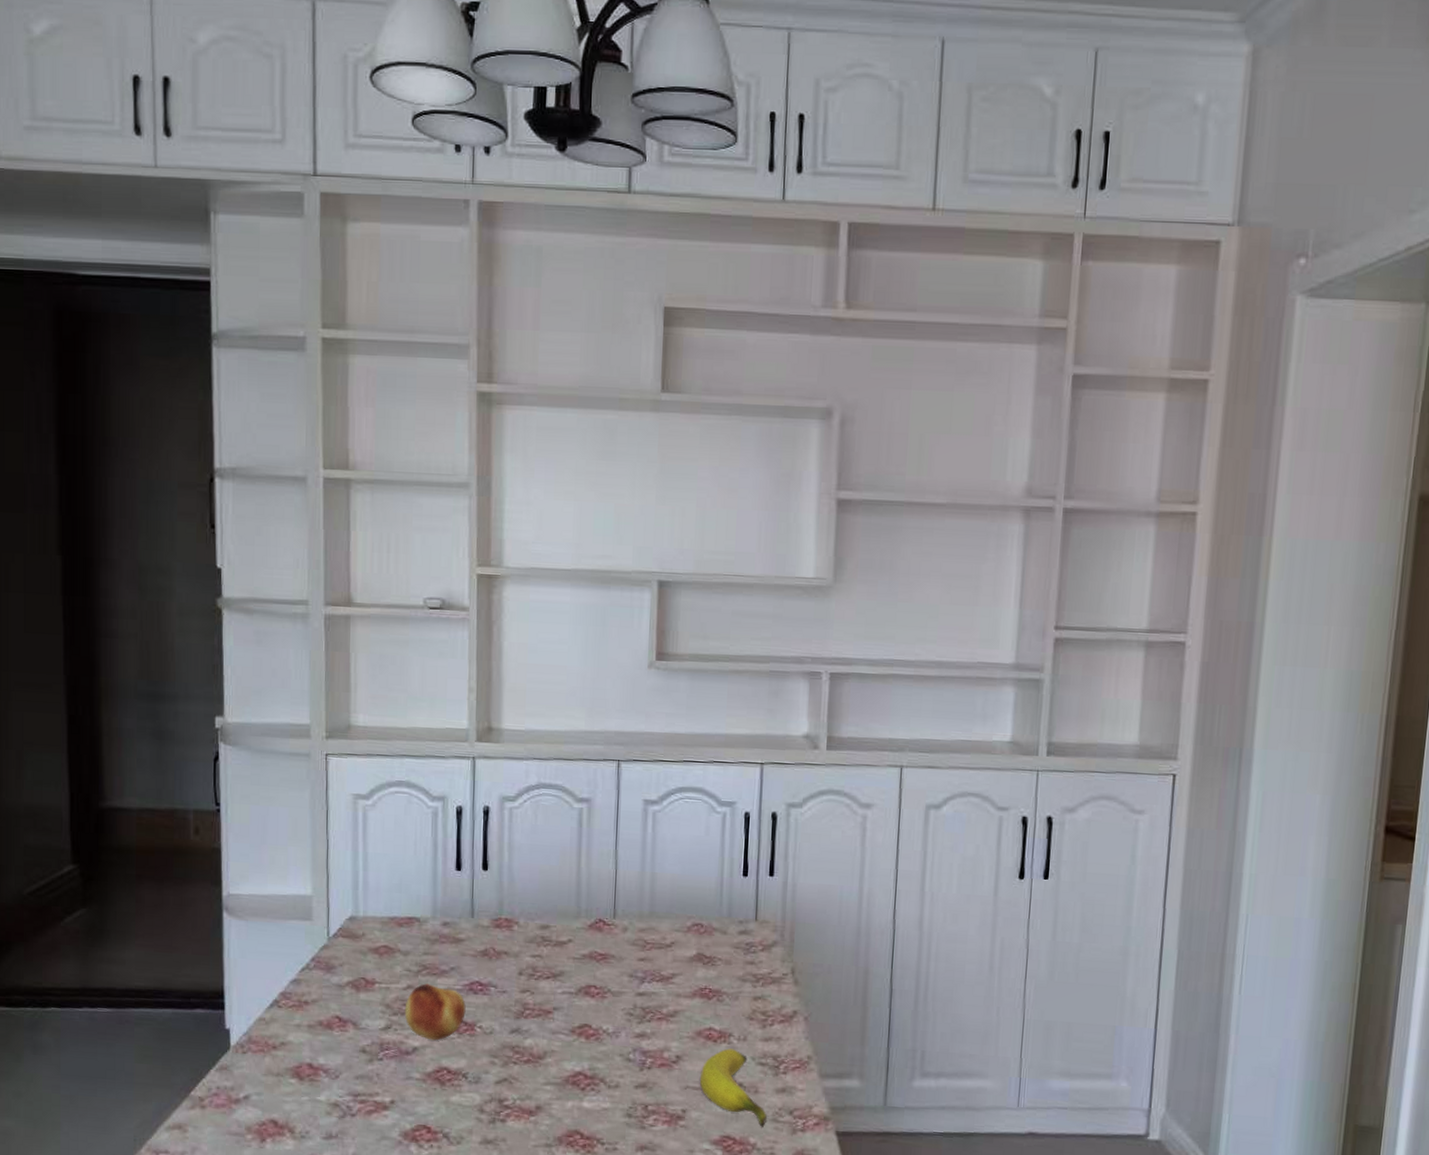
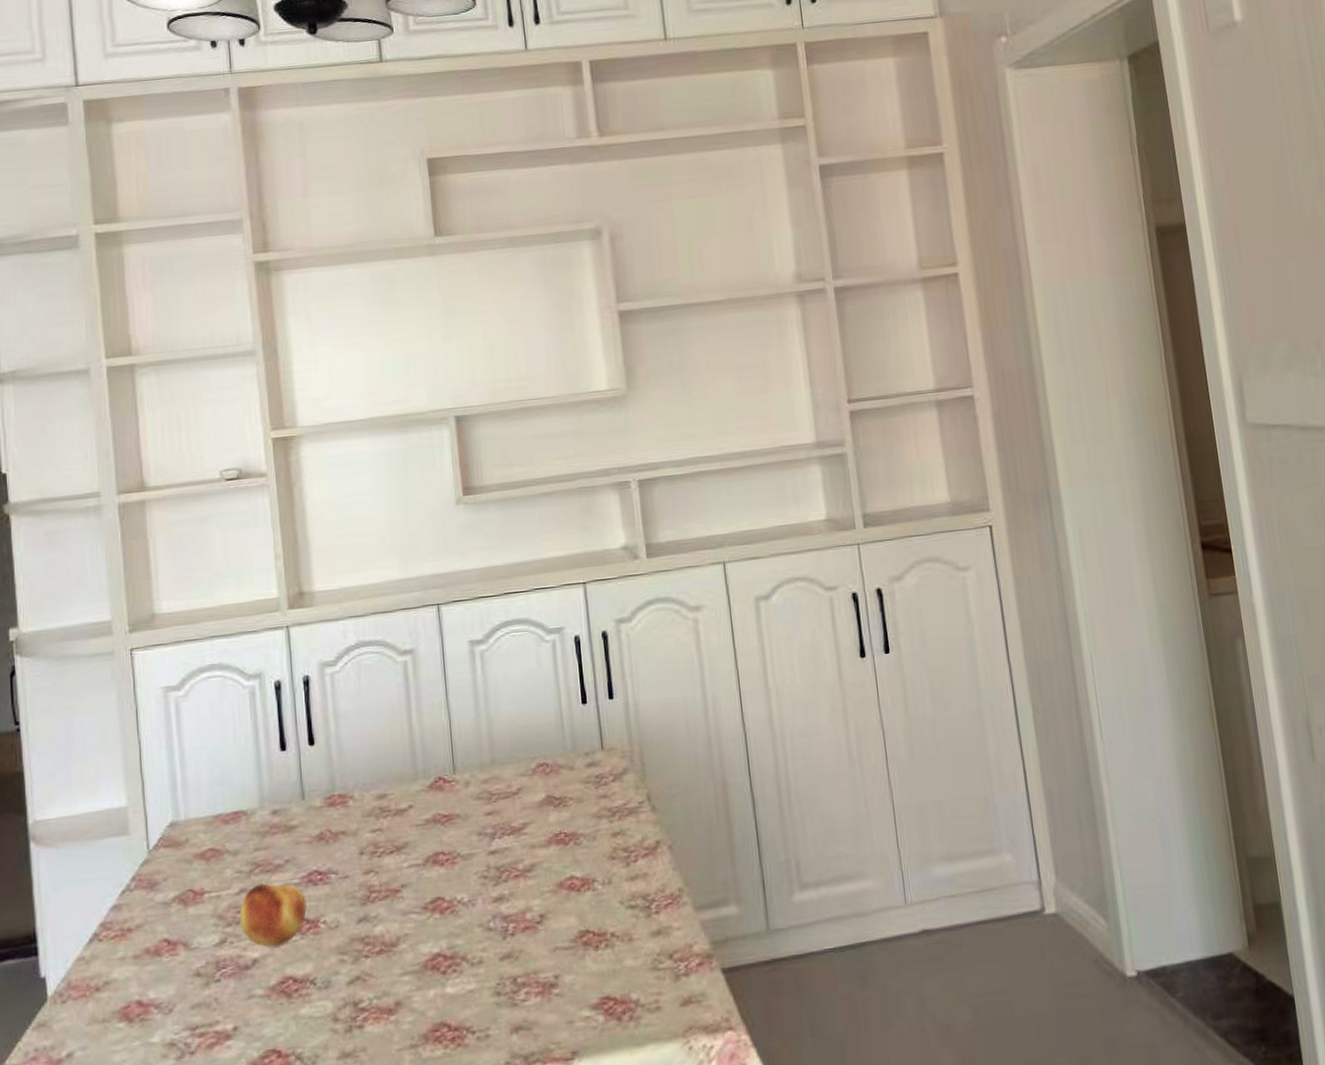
banana: present [700,1048,767,1127] -> none [568,895,646,979]

